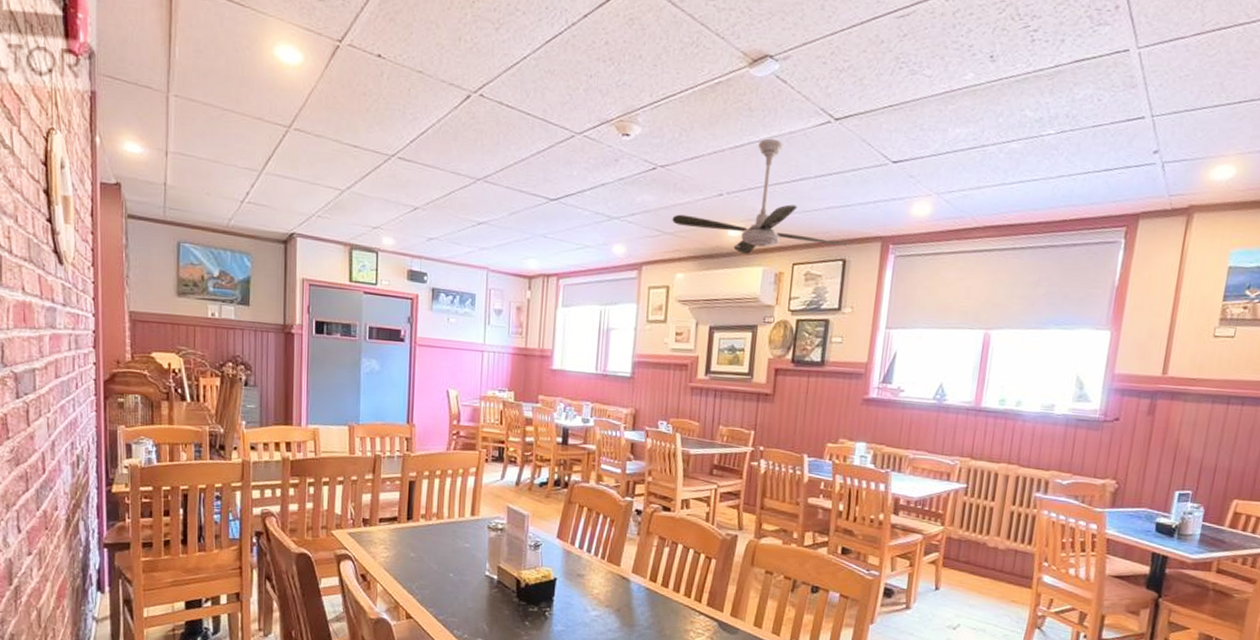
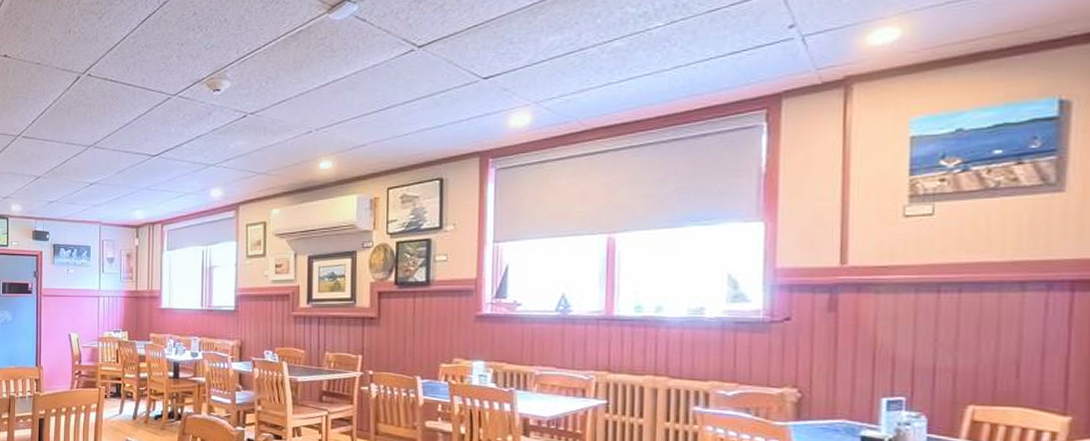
ceiling fan: present [672,138,847,254] -> none [265,73,442,184]

